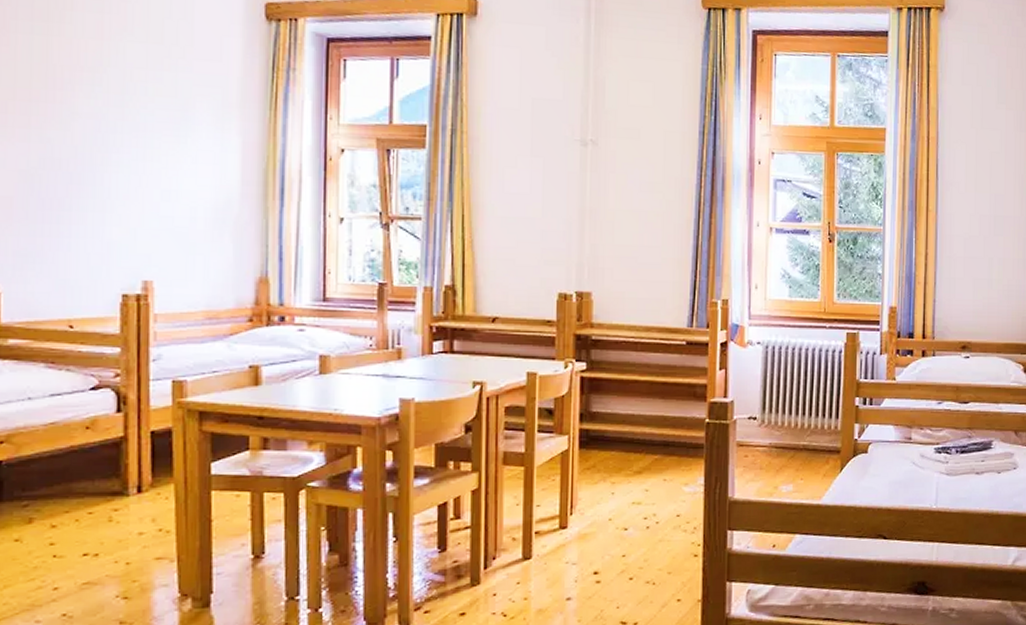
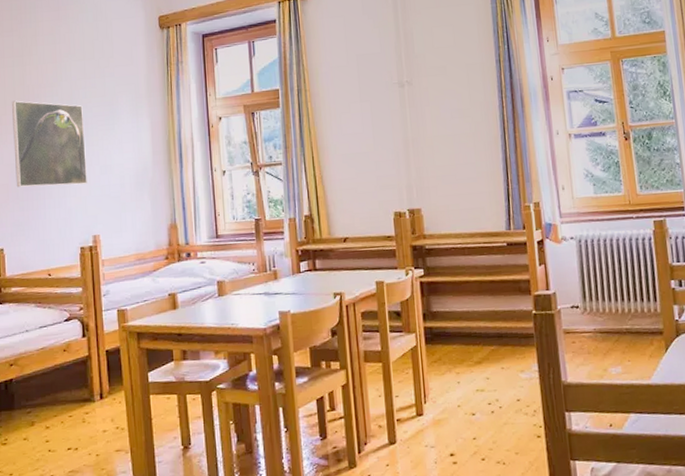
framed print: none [25,82,141,211] -> present [12,100,87,187]

